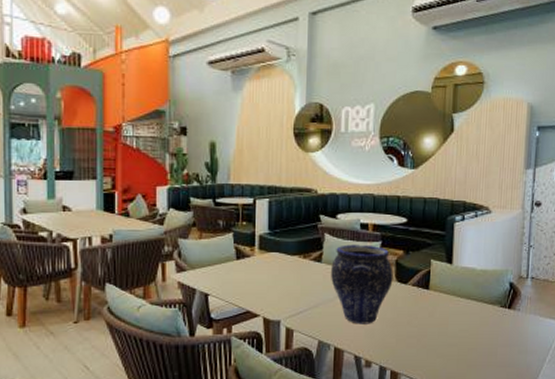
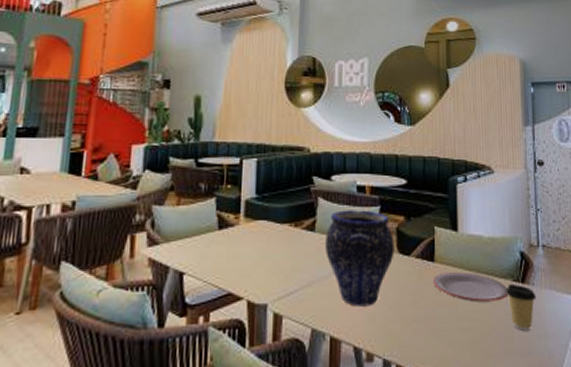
plate: none [426,298,495,323] -> present [432,272,508,302]
coffee cup: none [492,309,521,347] -> present [505,283,536,331]

